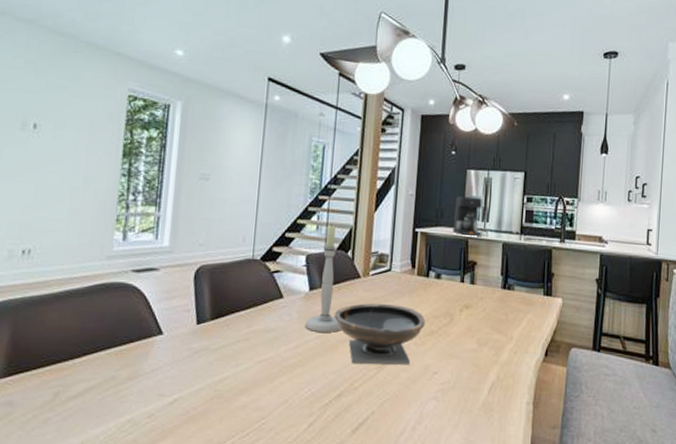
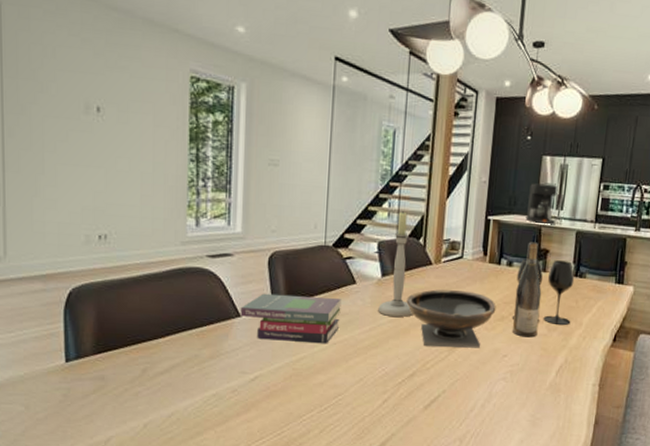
books: none [162,309,268,363] -> present [240,293,341,344]
wine bottle: none [442,254,471,353] -> present [512,242,542,338]
wine glass: none [442,270,503,339] -> present [513,258,575,325]

